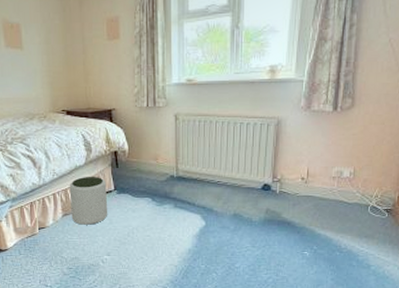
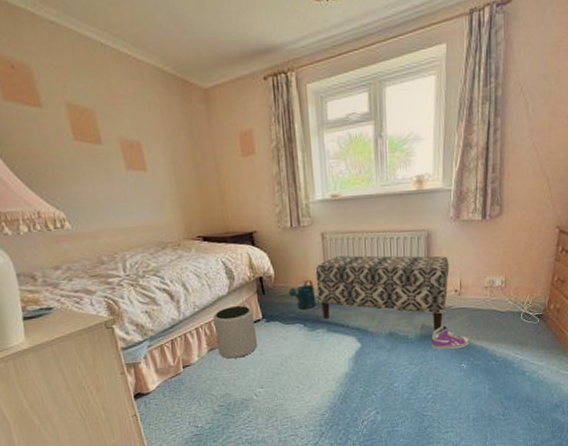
watering can: none [140,158,166,185] -> present [288,280,317,310]
bench: none [167,137,298,217] -> present [315,255,449,332]
sneaker: none [275,212,314,236] -> present [431,325,470,350]

